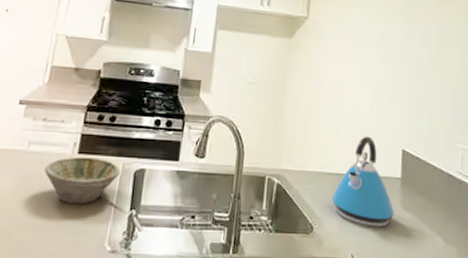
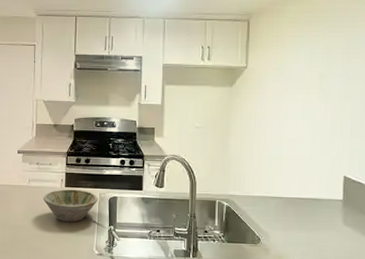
kettle: present [331,136,394,227] -> none [276,166,336,240]

